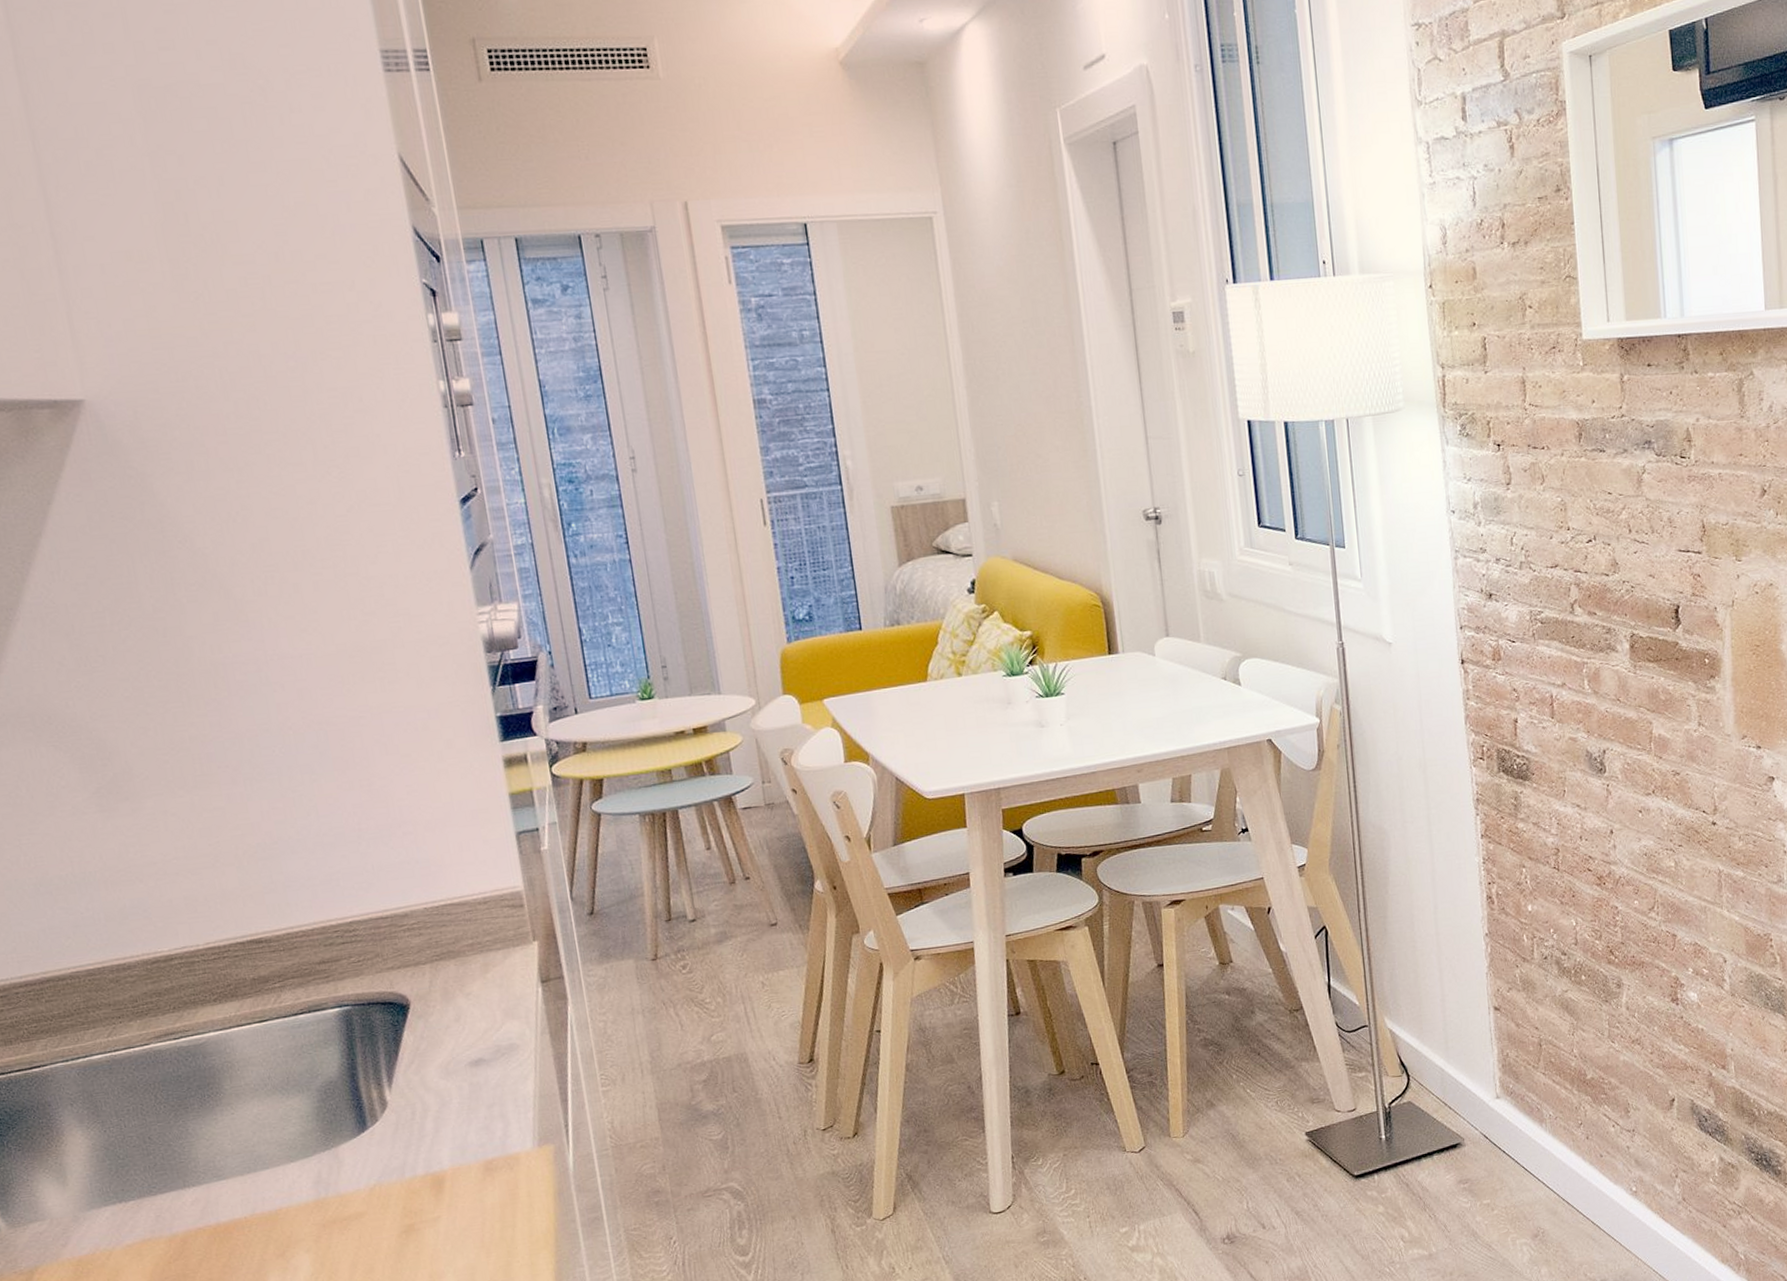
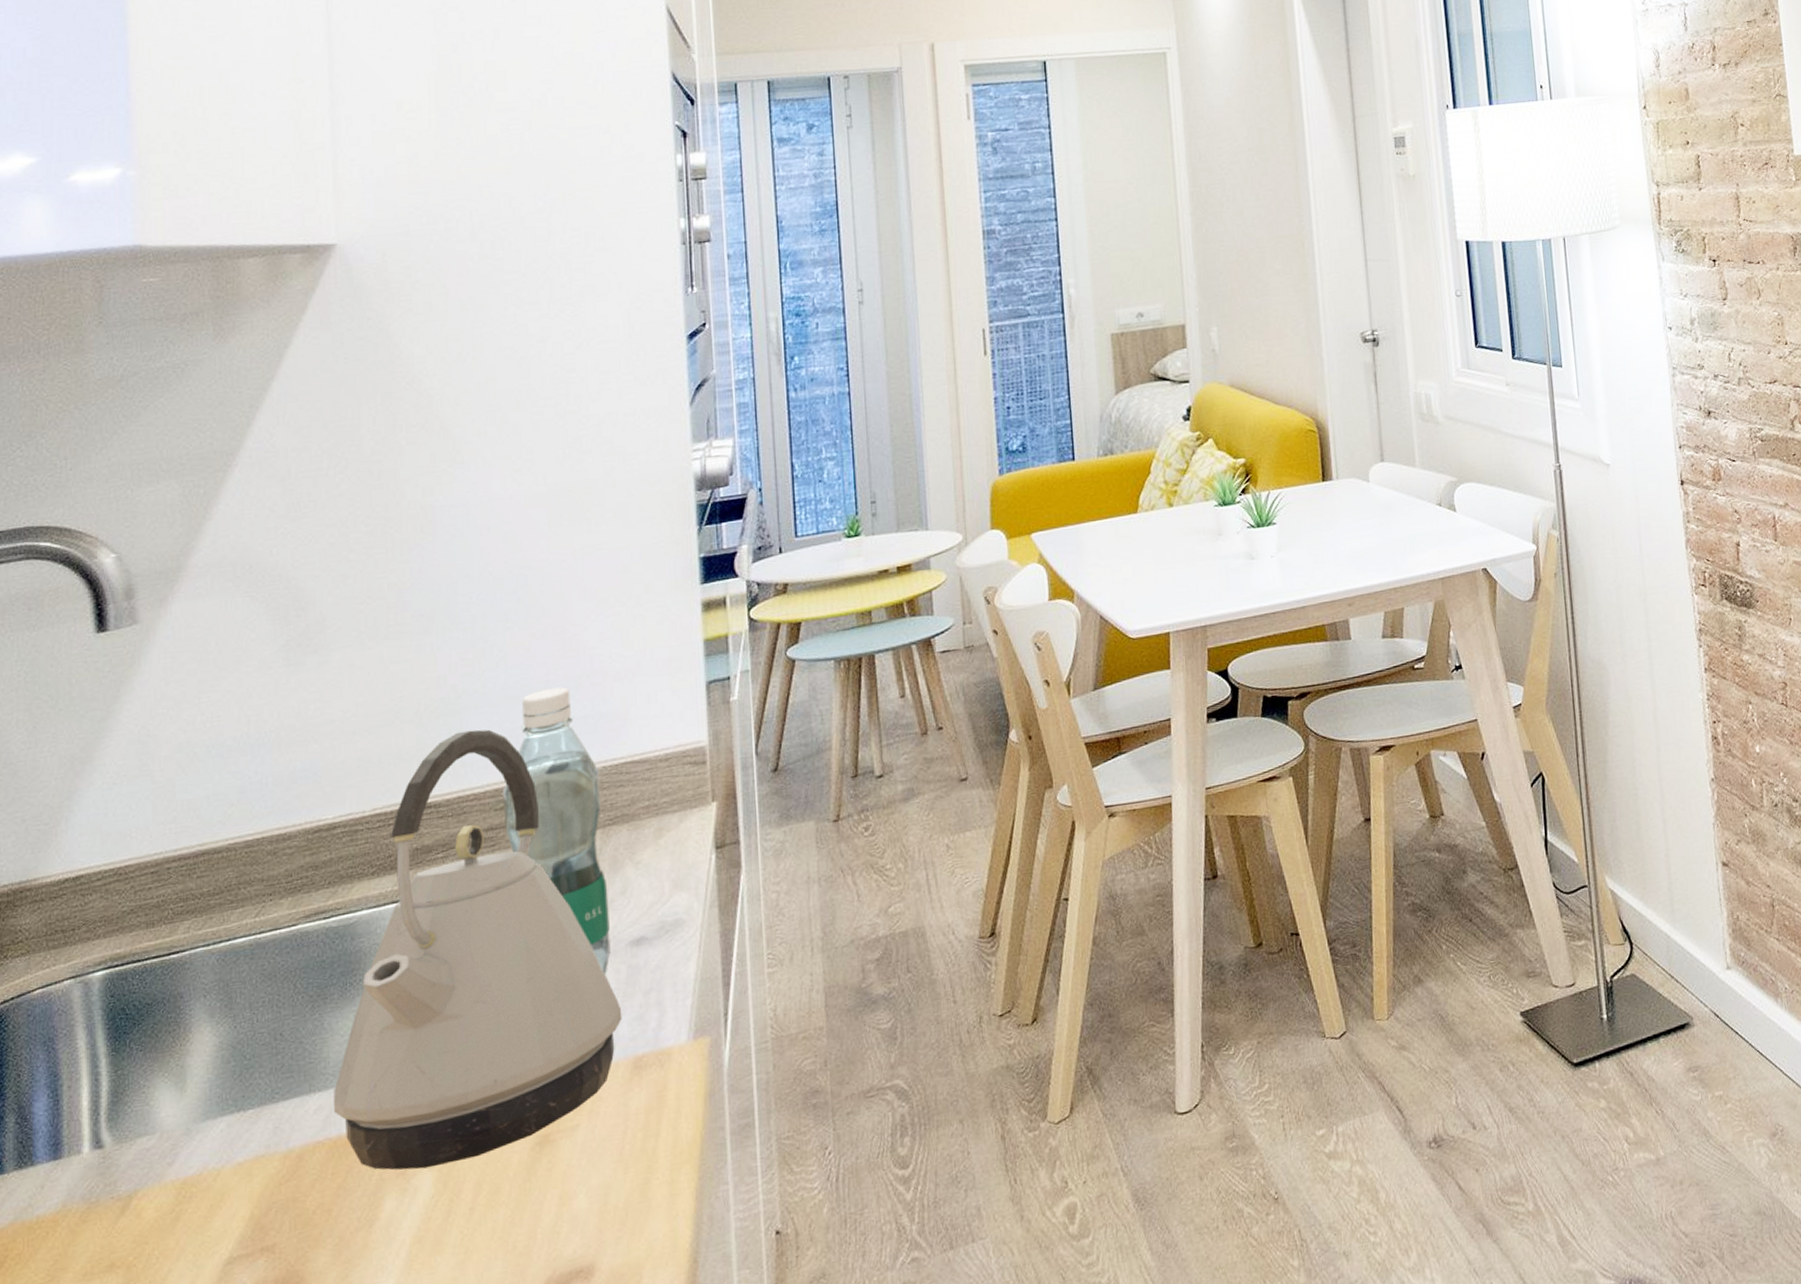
kettle: none [207,873,470,1253] -> present [333,729,623,1170]
bottle: none [329,835,452,1092] -> present [502,687,611,976]

